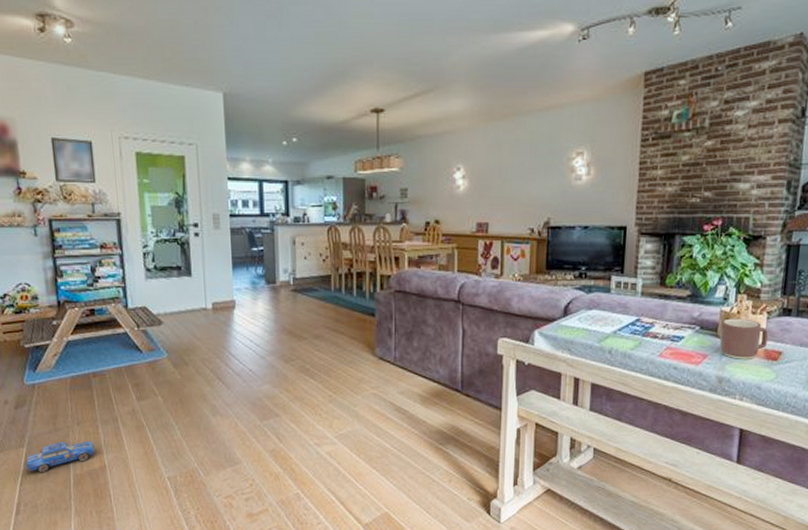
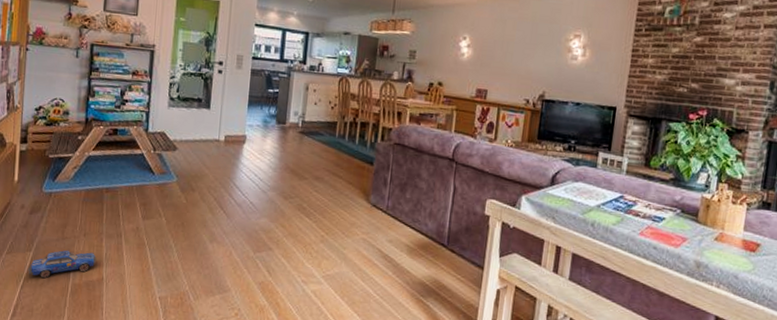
mug: present [719,318,768,359] -> none [699,205,747,248]

